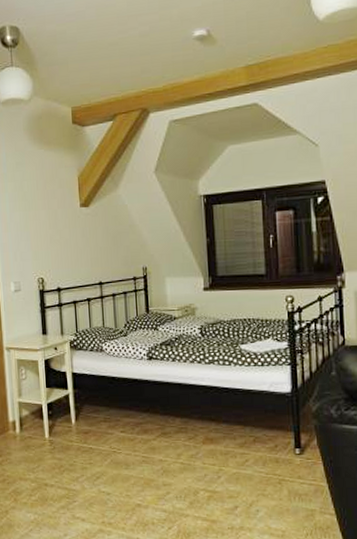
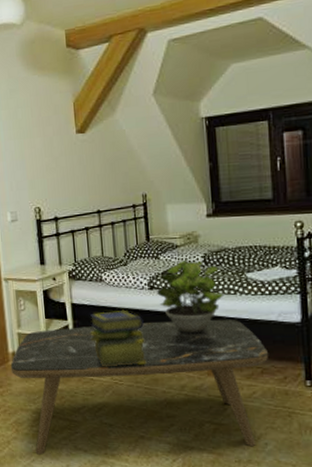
coffee table: none [10,389,260,524] -> present [10,319,268,455]
stack of books: none [90,379,144,436] -> present [90,309,147,367]
potted plant: none [154,331,218,402] -> present [156,259,223,332]

